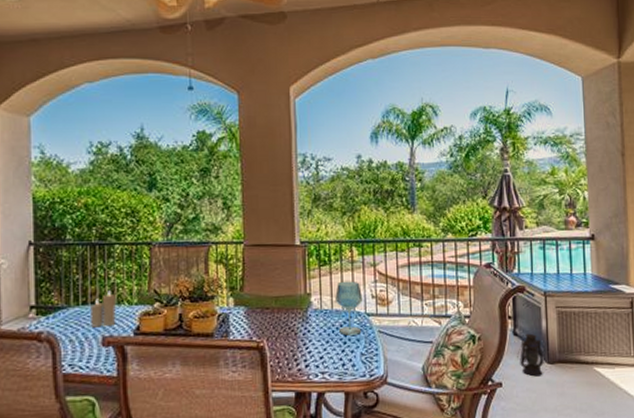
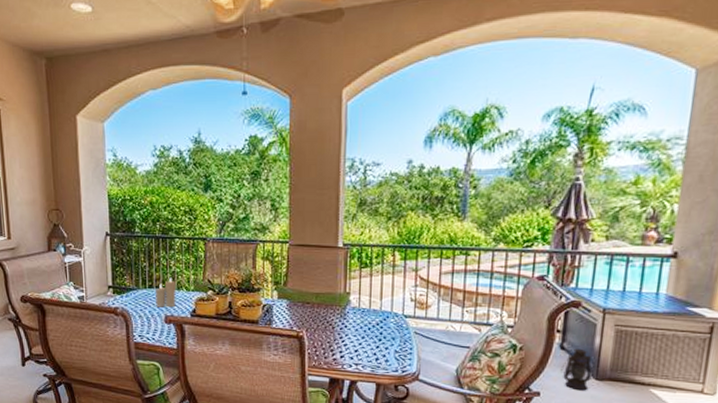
wine glass: present [335,281,363,336] -> none [374,283,402,334]

